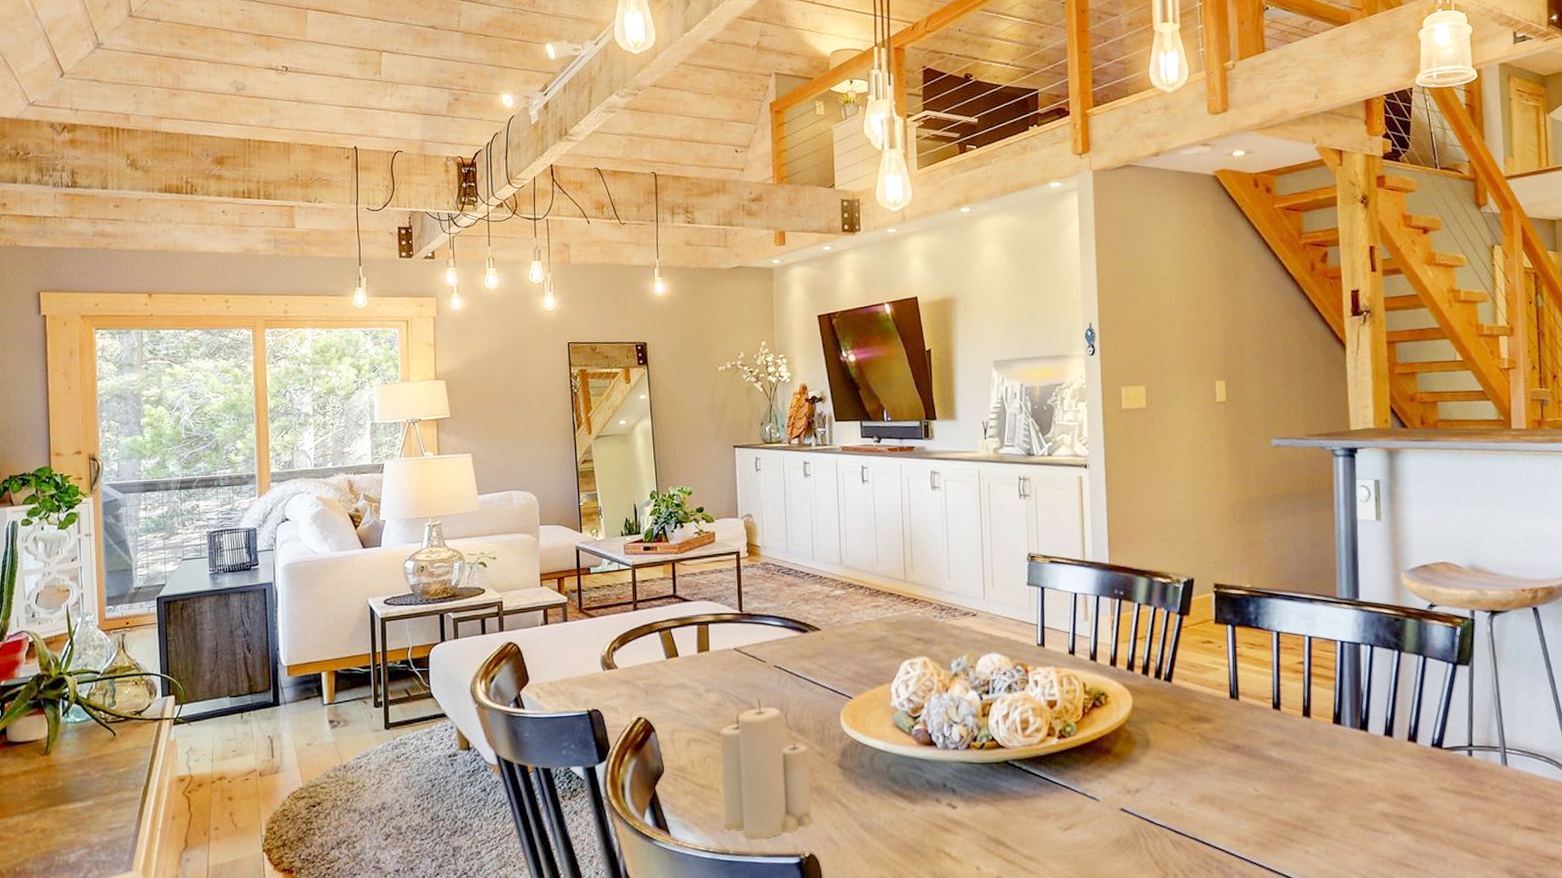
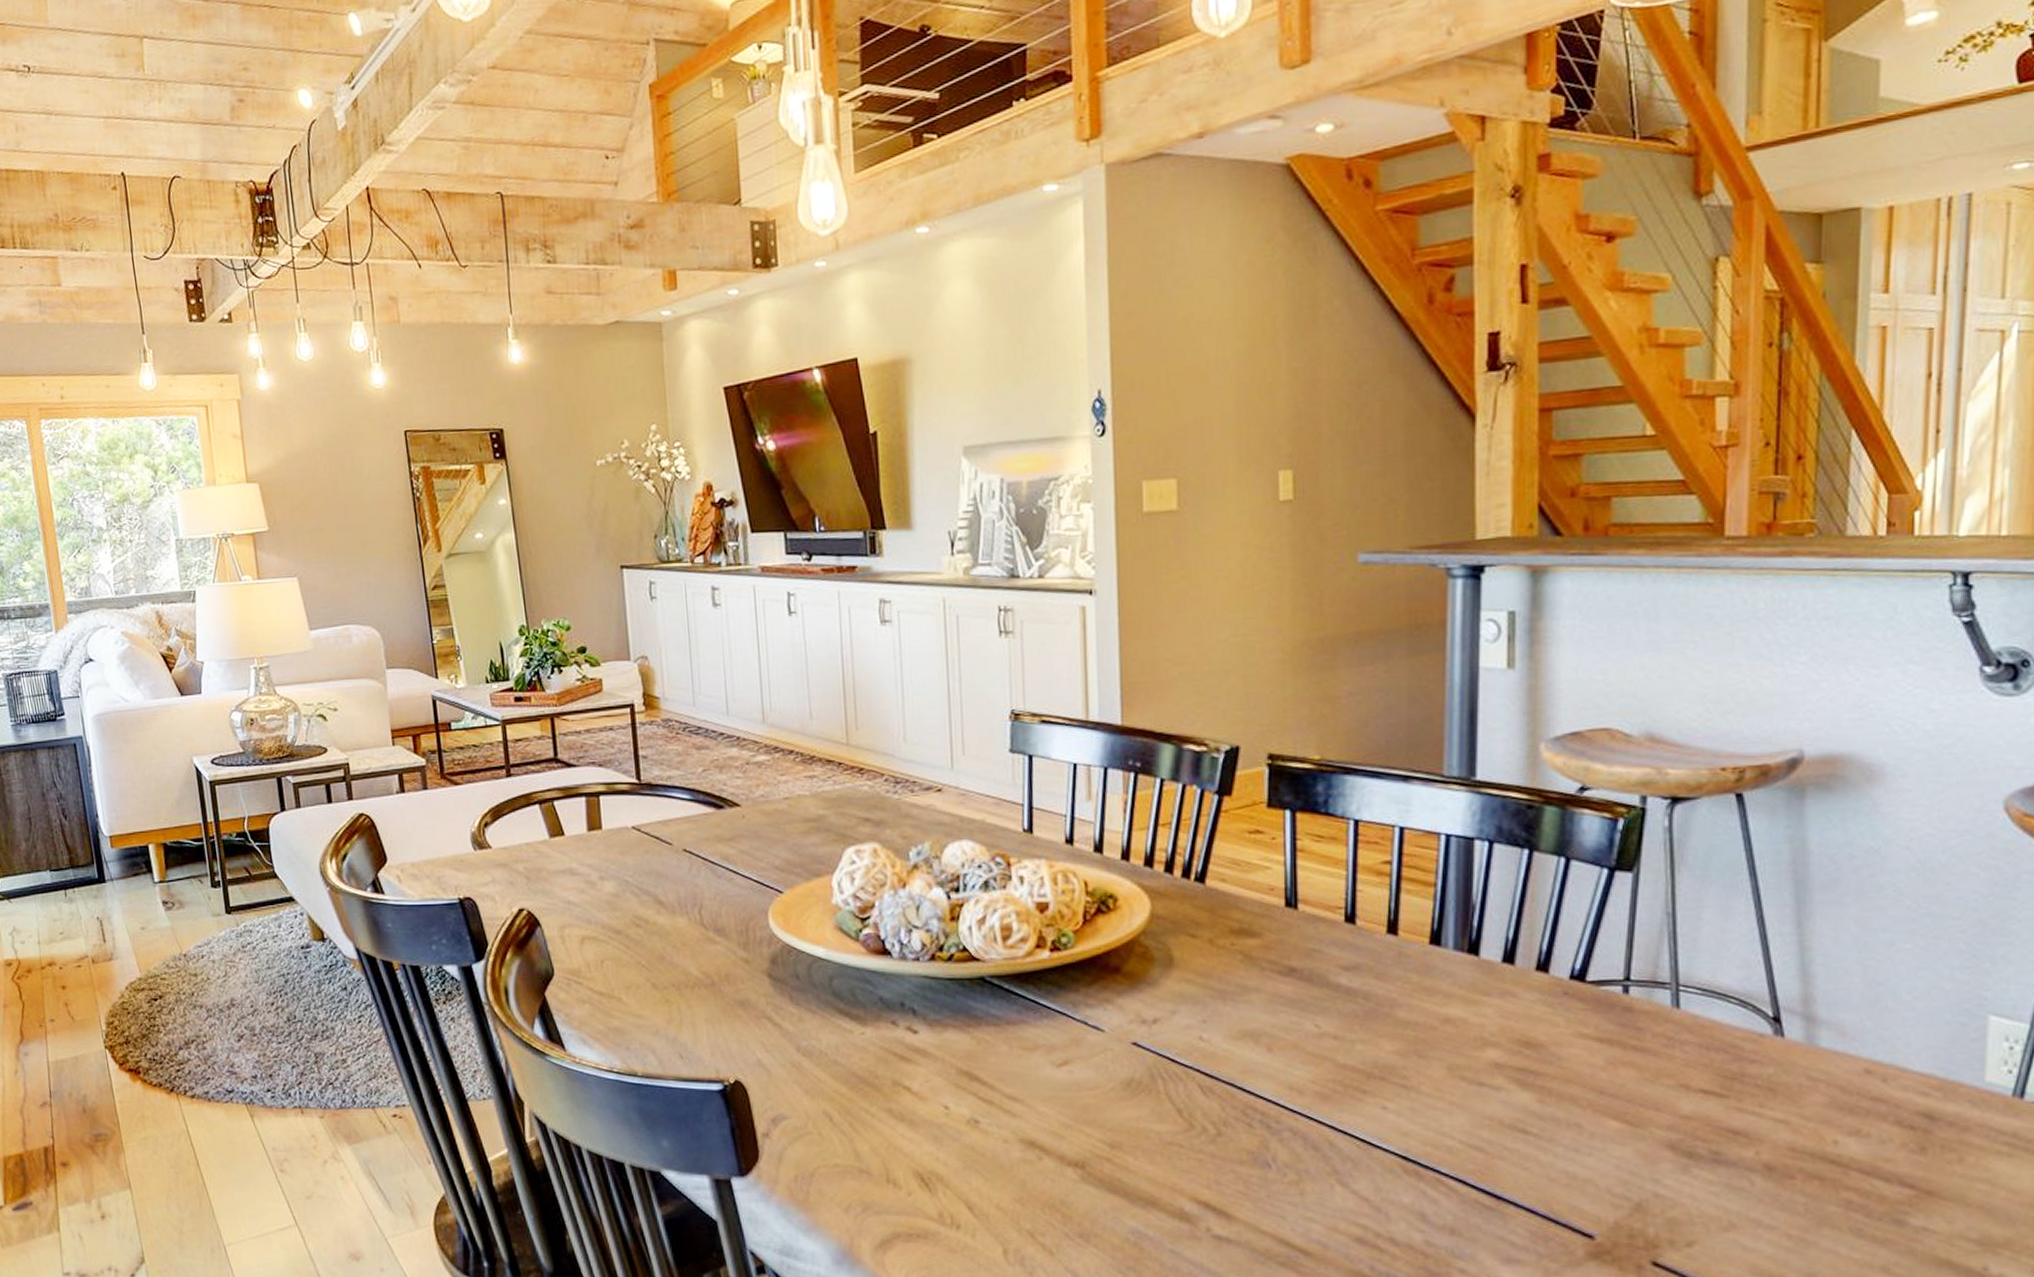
candle: present [719,698,812,840] -> none [619,888,737,1060]

